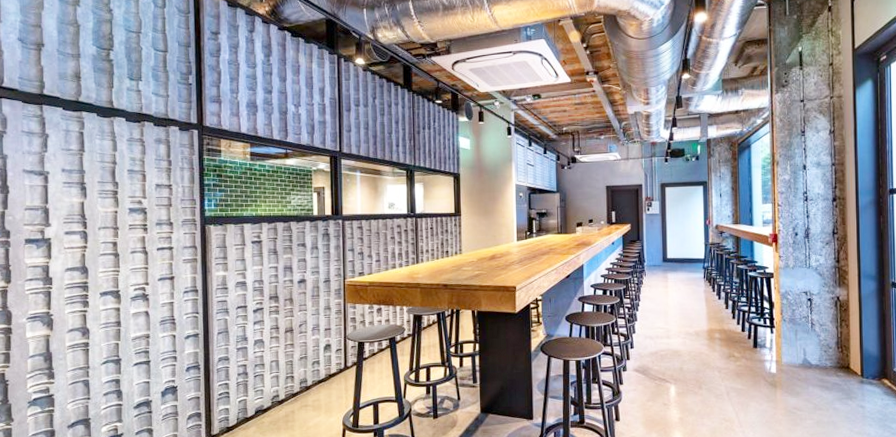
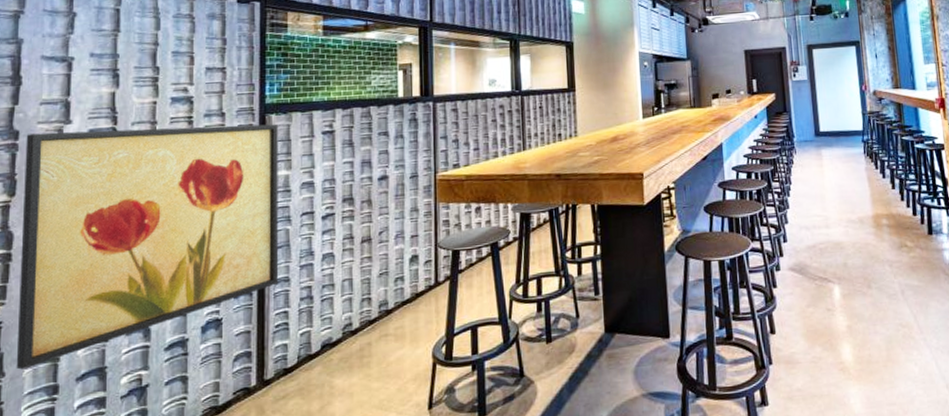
wall art: none [16,233,221,417] -> present [16,123,279,370]

